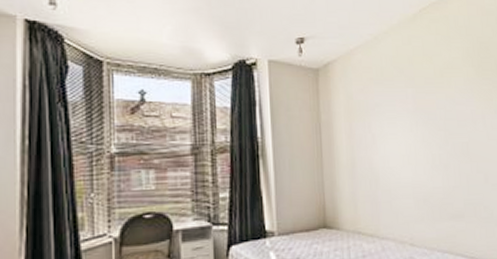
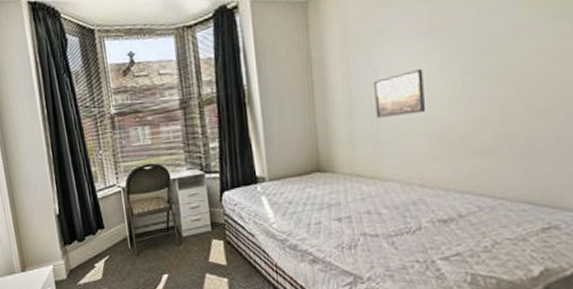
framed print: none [372,141,413,180] -> present [374,69,425,118]

